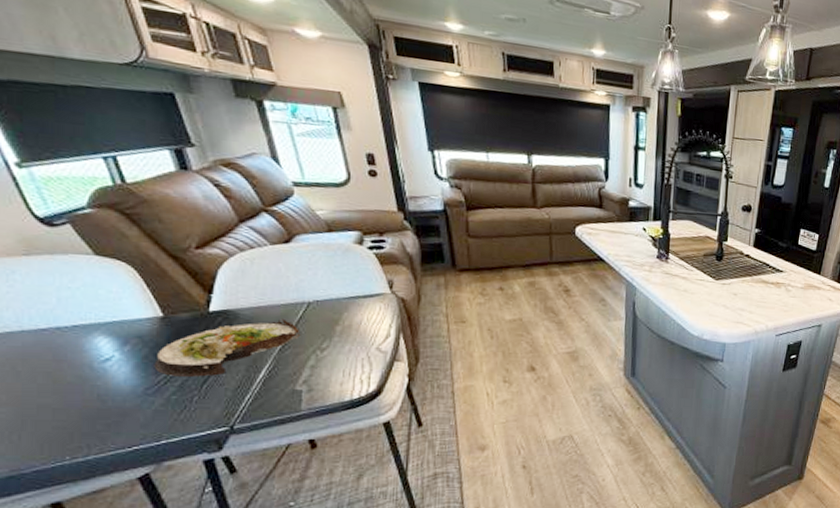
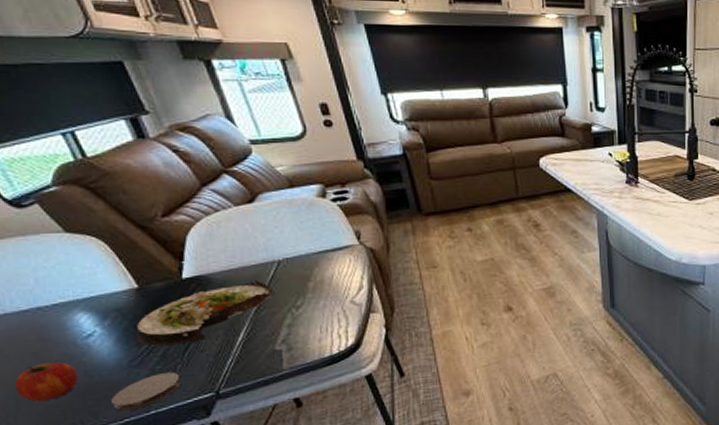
fruit: none [23,384,90,423] -> present [14,362,78,402]
coaster: none [122,402,195,438] -> present [111,372,180,411]

